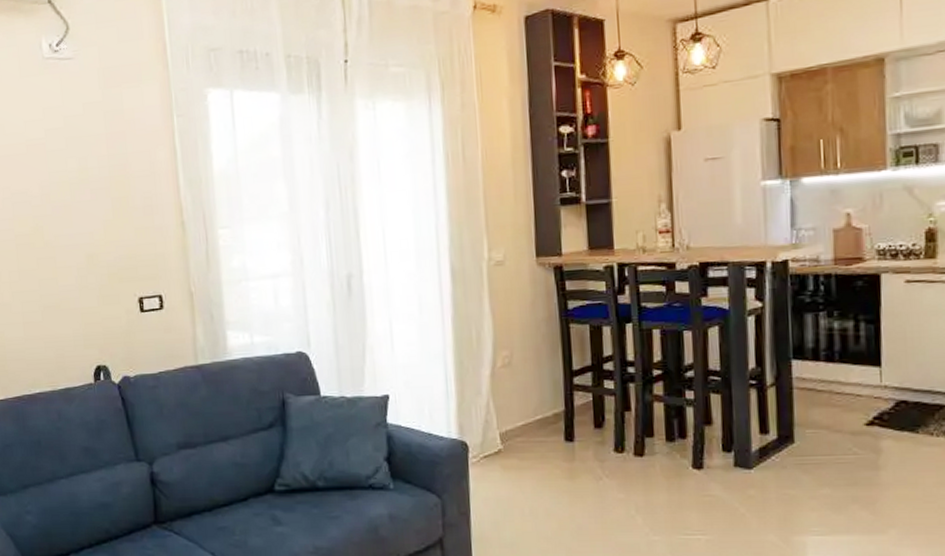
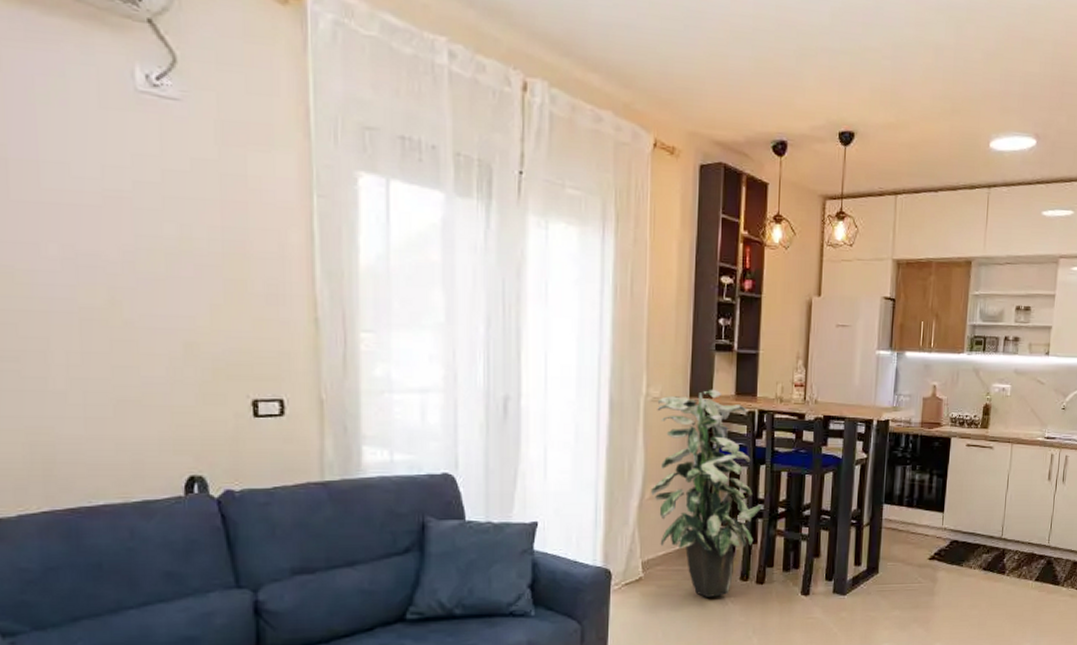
indoor plant: none [501,245,634,471] -> present [651,389,763,597]

